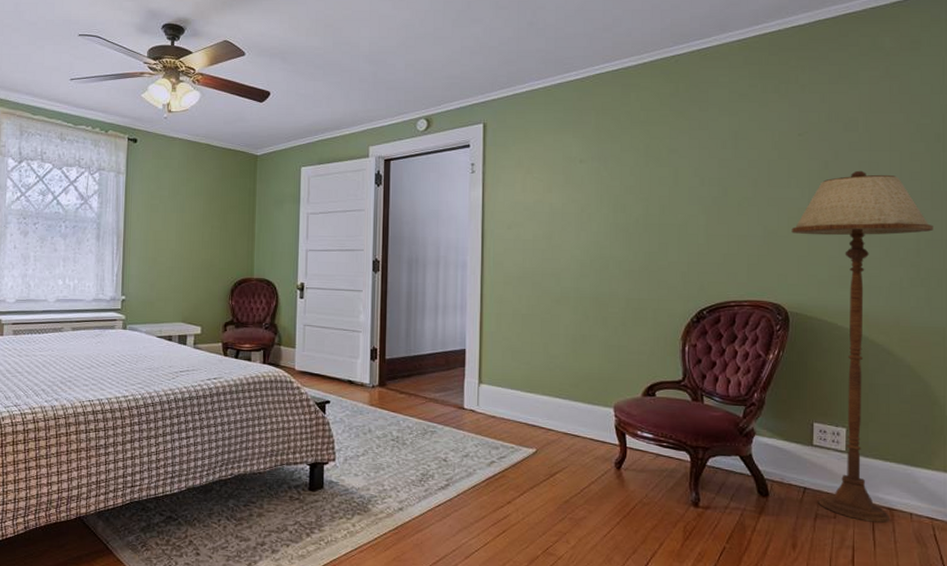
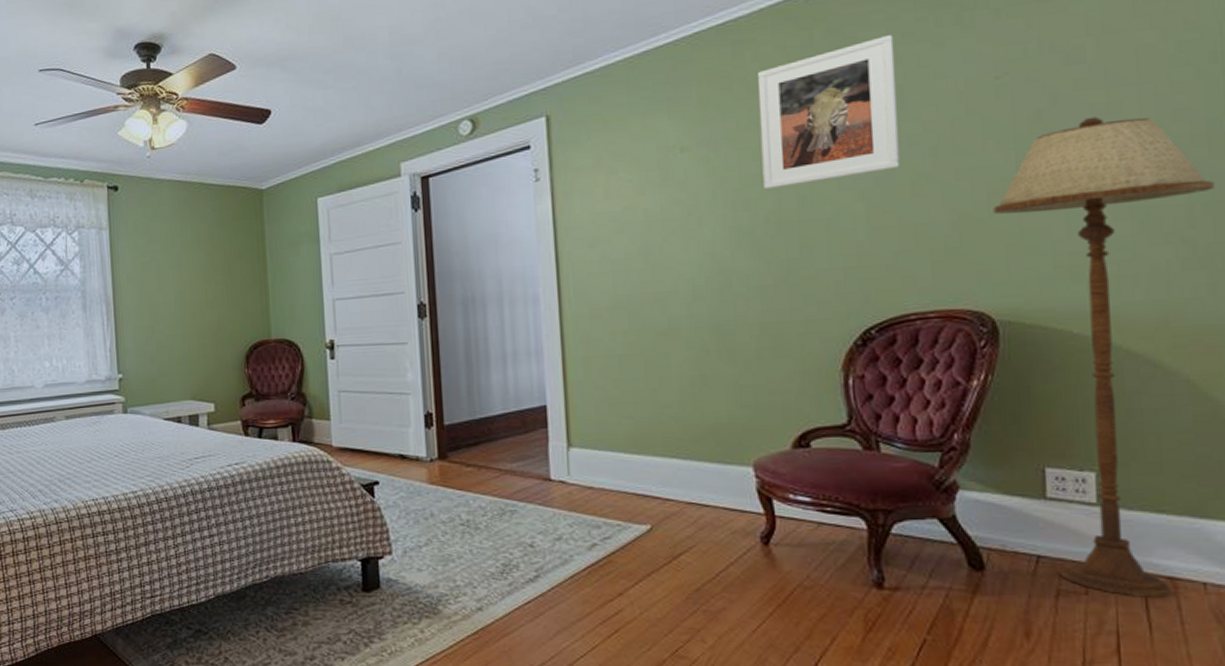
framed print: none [637,94,733,198] -> present [758,35,900,189]

